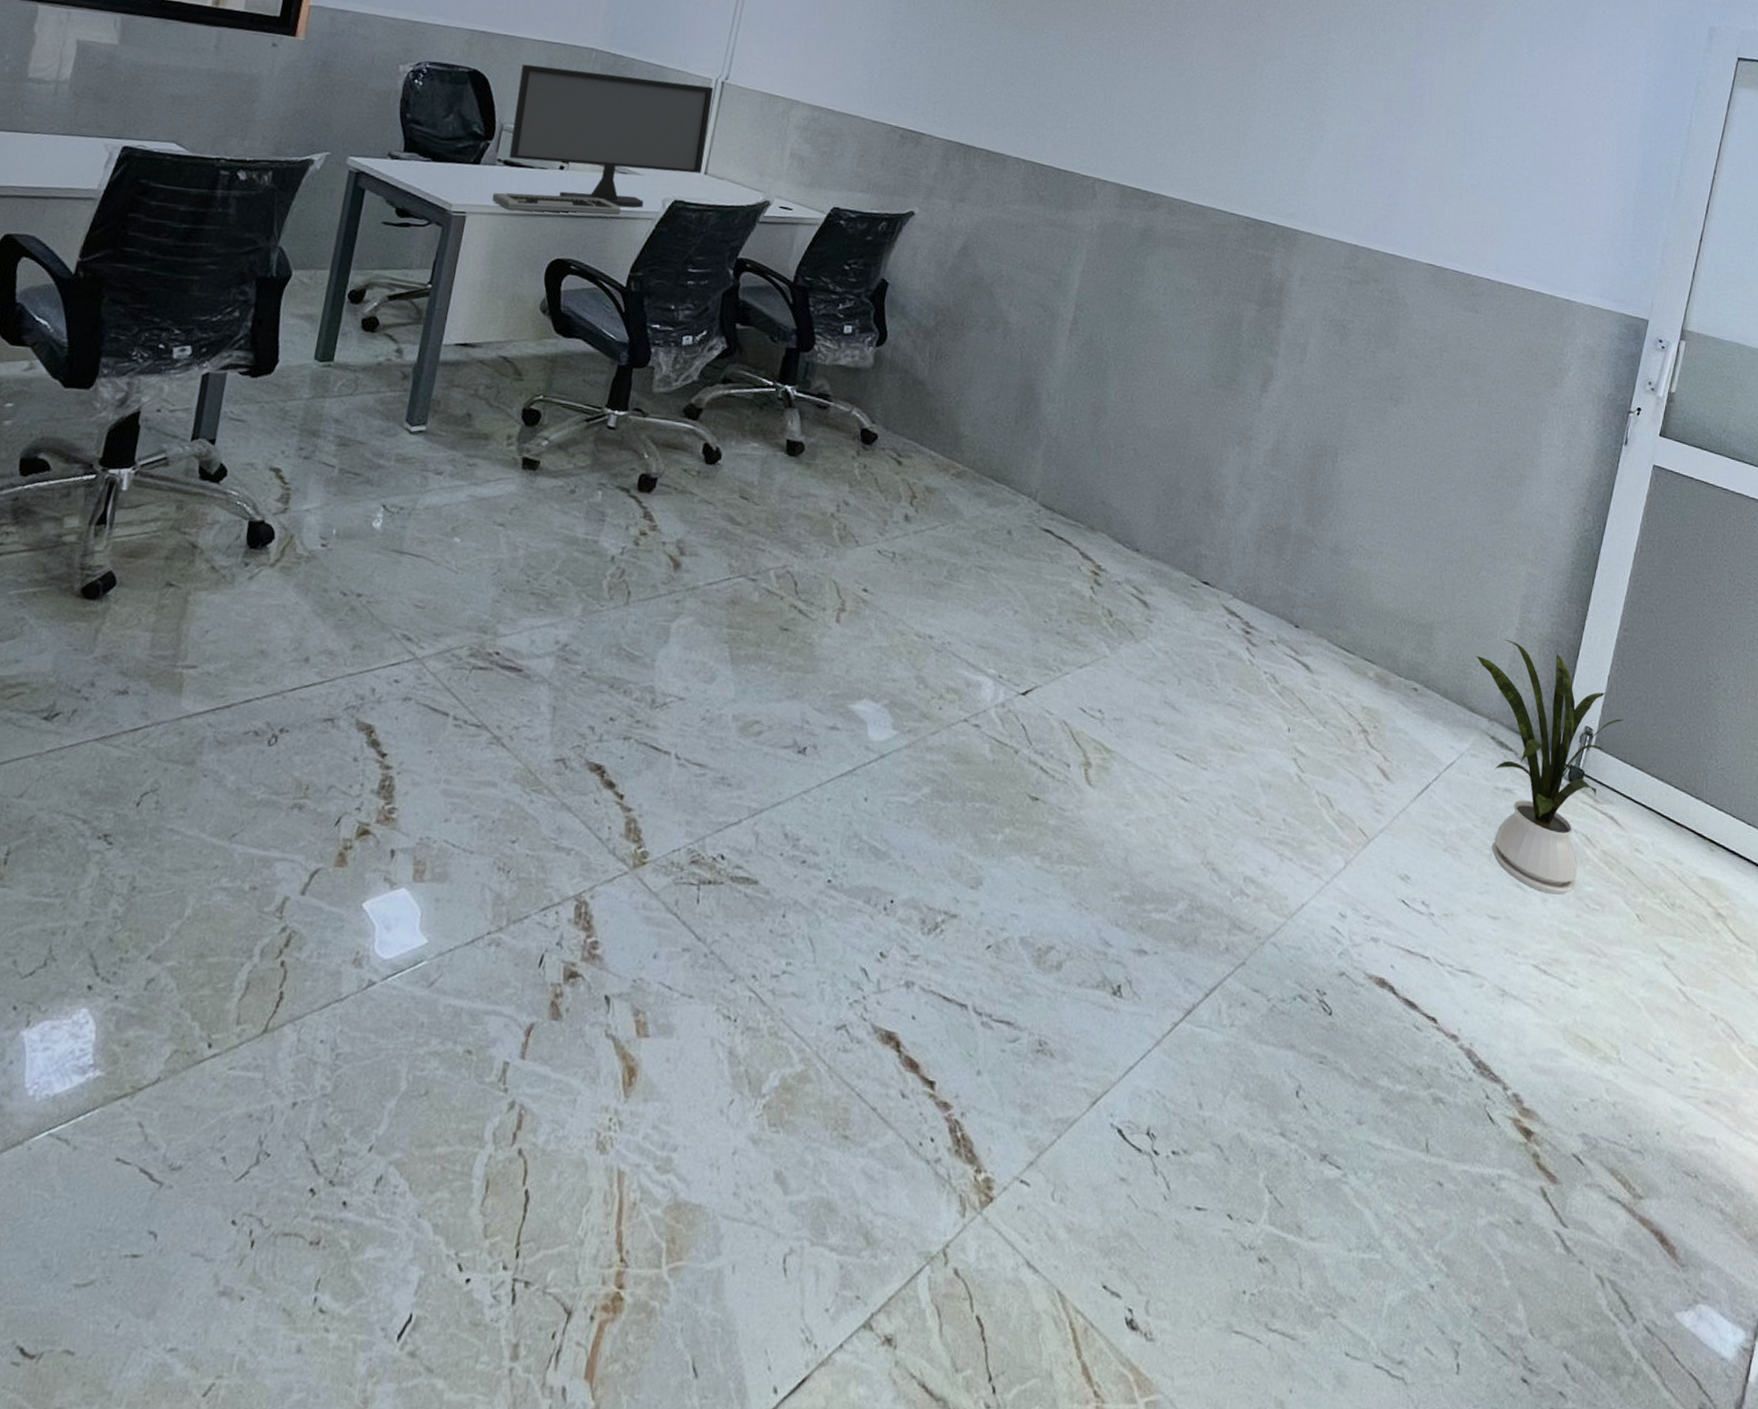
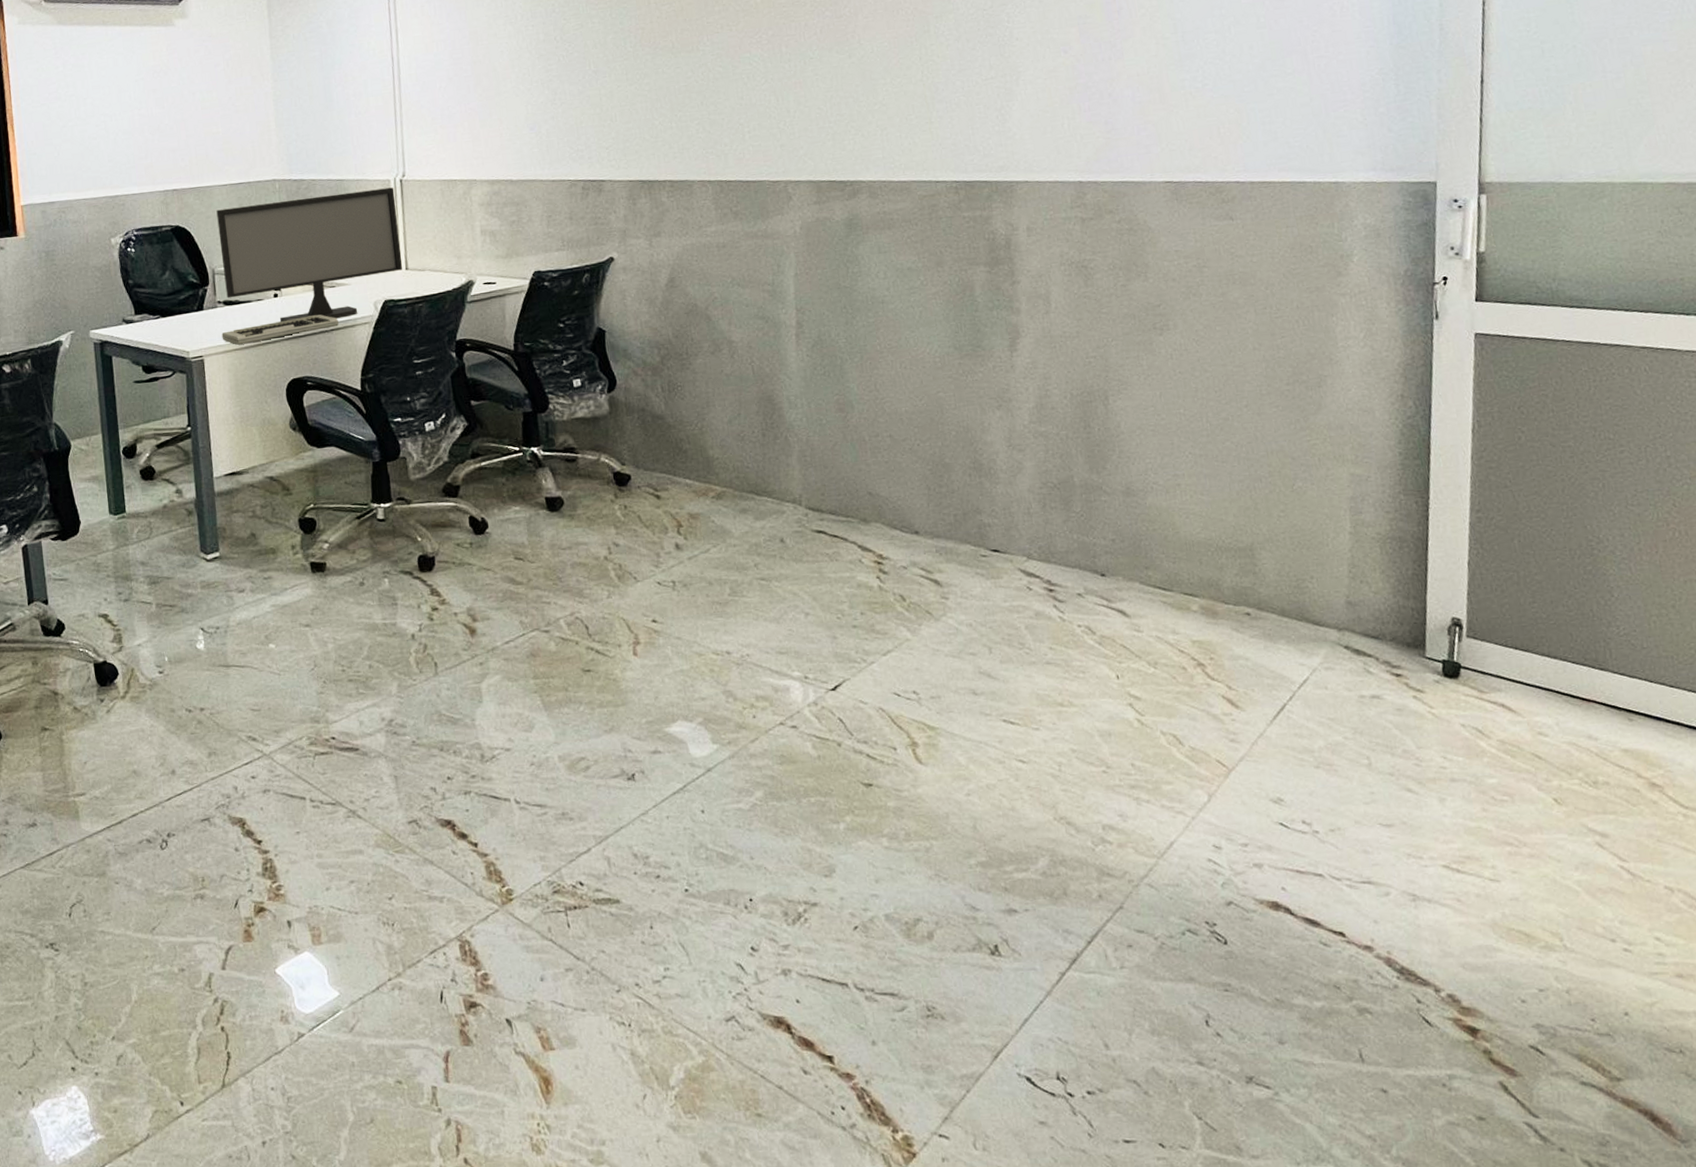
house plant: present [1475,638,1624,895] -> none [1308,545,1496,793]

